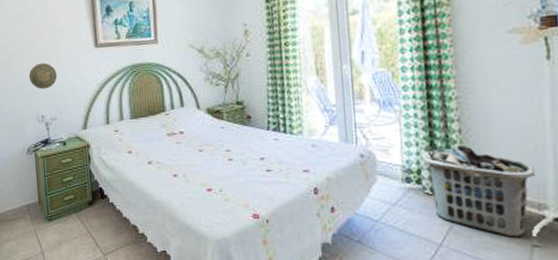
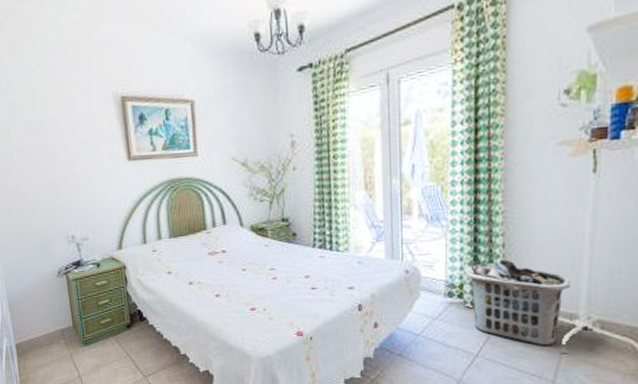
decorative plate: present [29,63,57,90] -> none [54,178,87,207]

